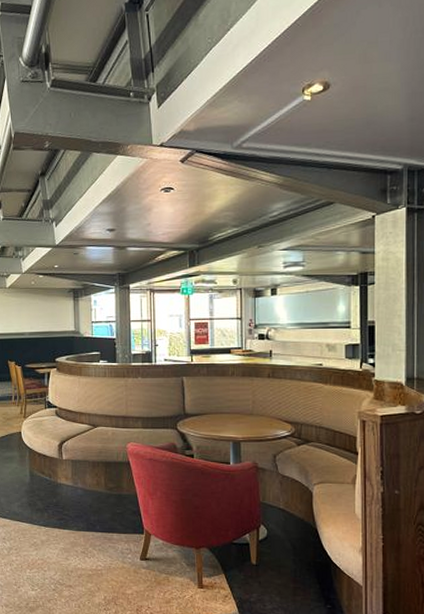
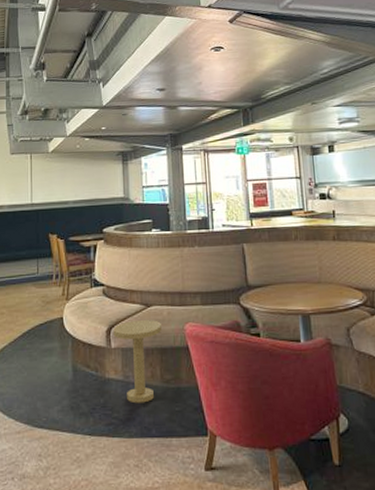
side table: none [64,438,106,505] -> present [113,320,161,404]

